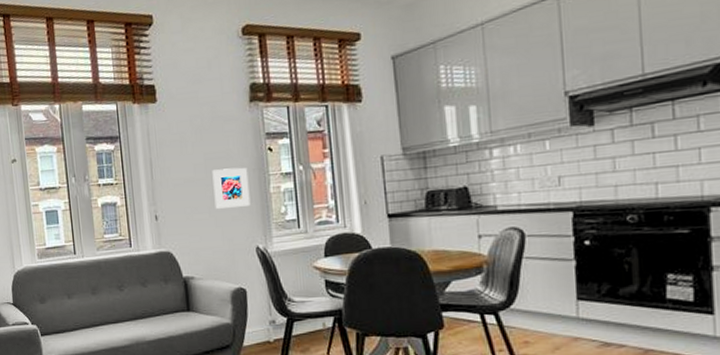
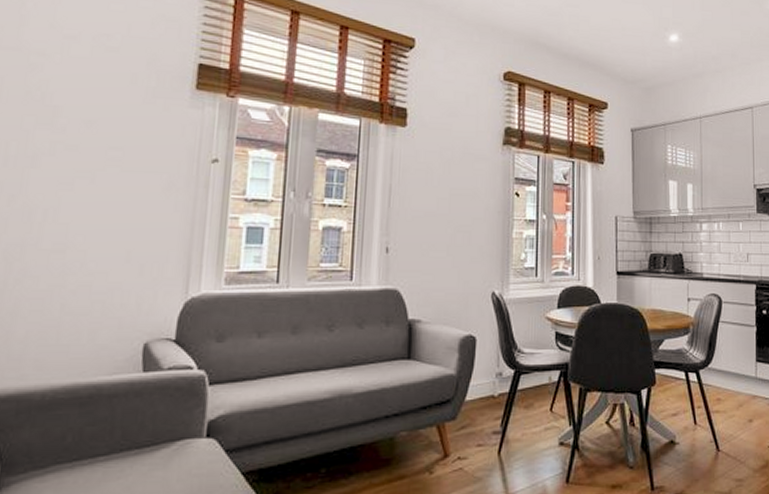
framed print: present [212,167,251,209] -> none [454,207,493,249]

